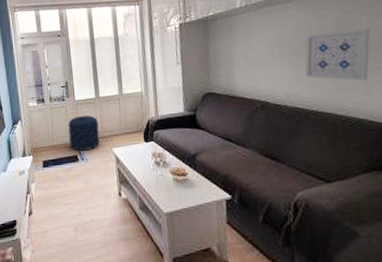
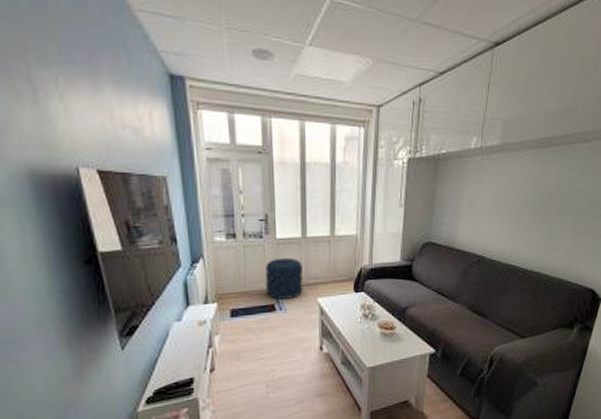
wall art: present [305,29,370,81] -> none [522,189,586,242]

